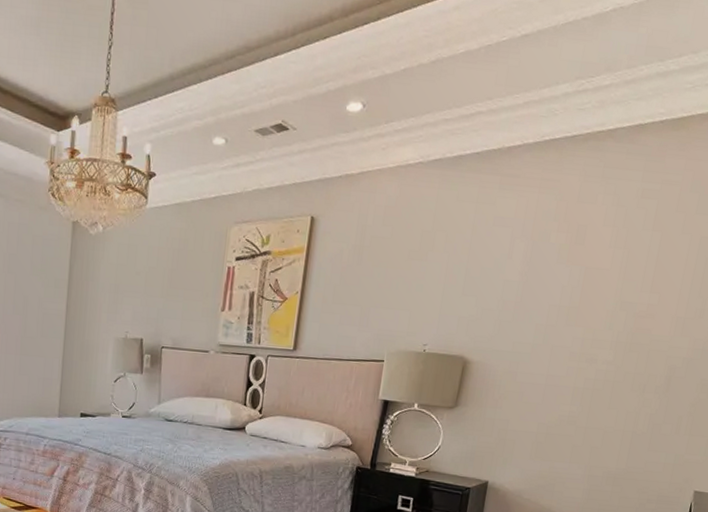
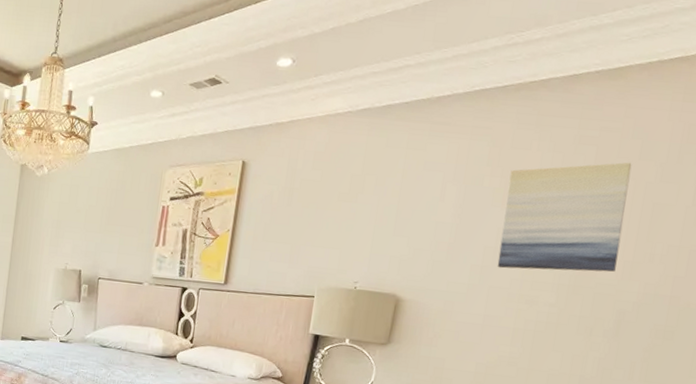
wall art: none [560,216,689,329] -> present [497,162,632,272]

